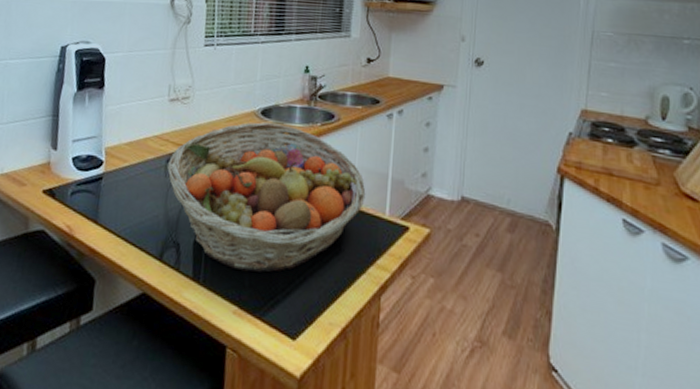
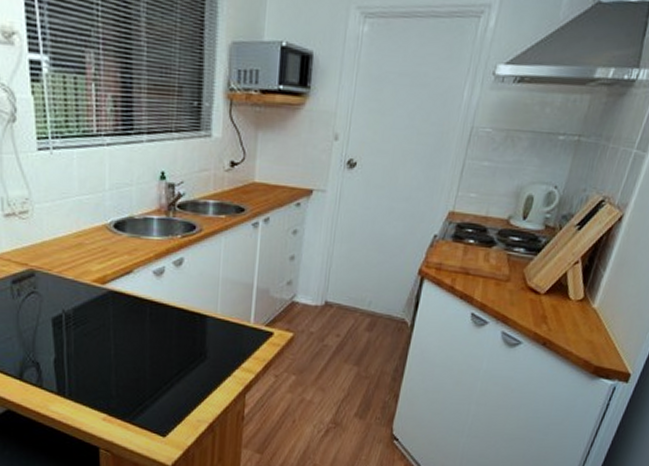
fruit basket: present [167,122,366,272] -> none [14,236,231,383]

